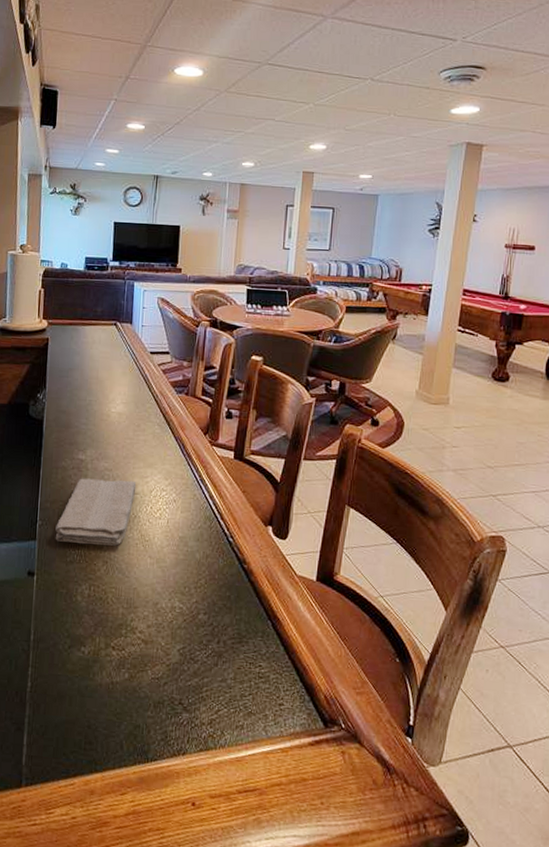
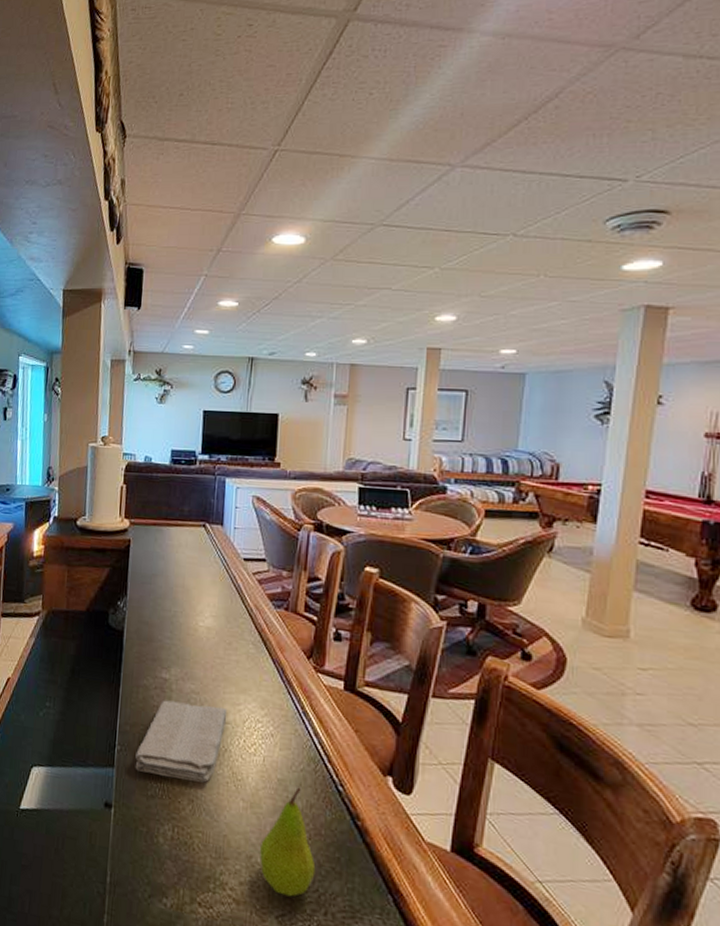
fruit: none [164,542,211,632] -> present [259,787,316,897]

